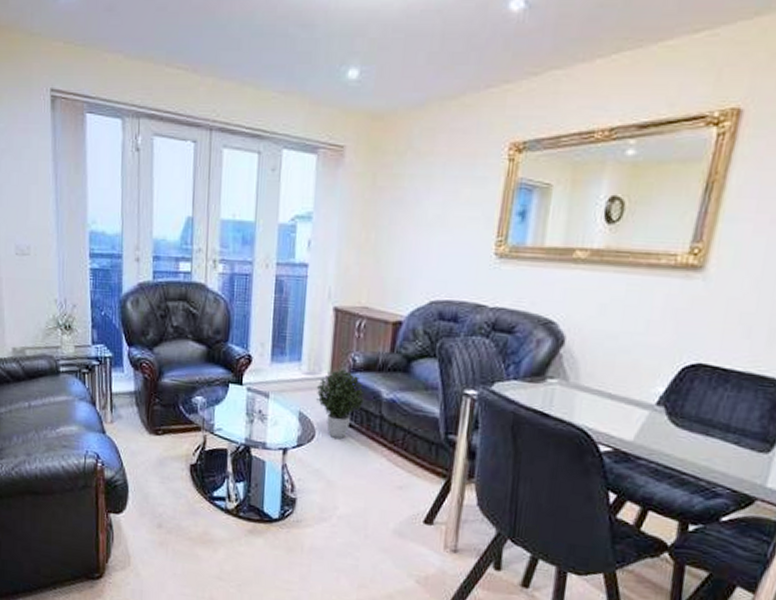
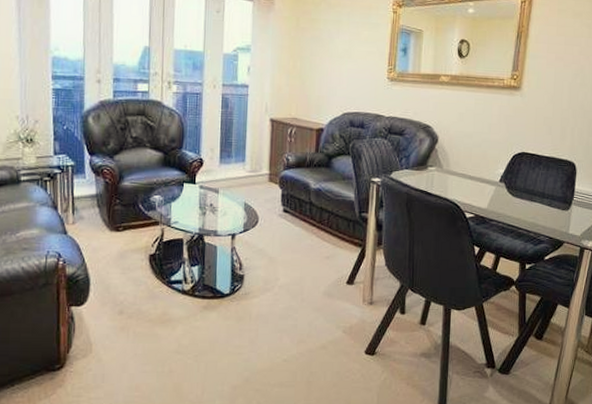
potted plant: present [316,369,365,440] -> none [258,167,297,223]

